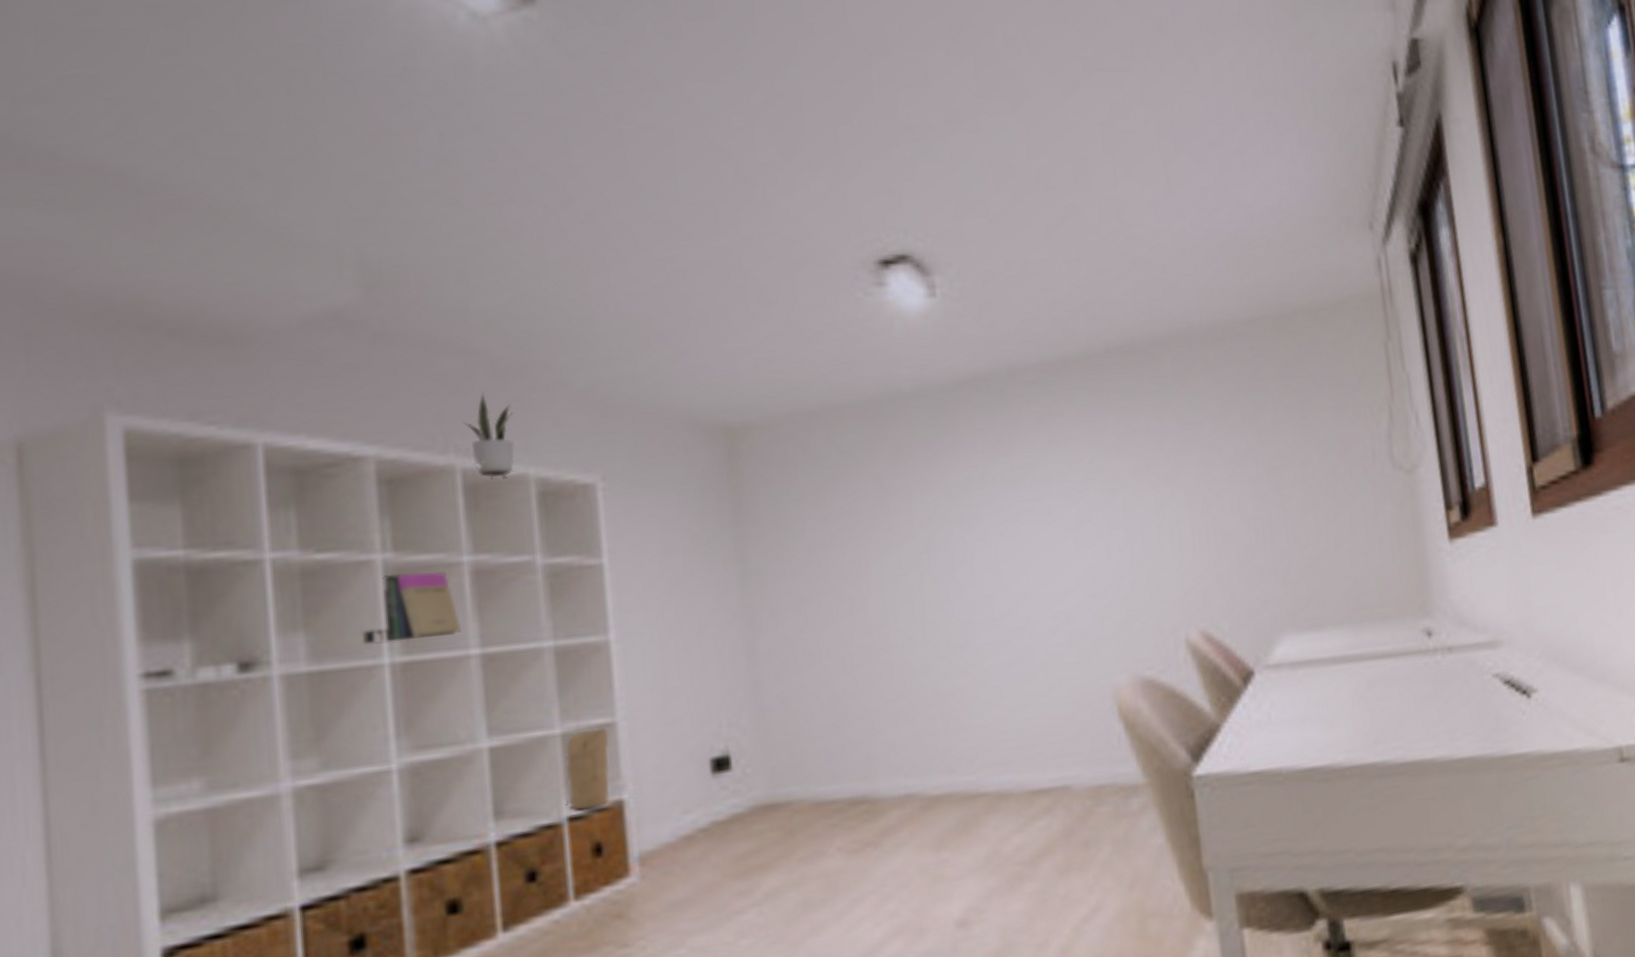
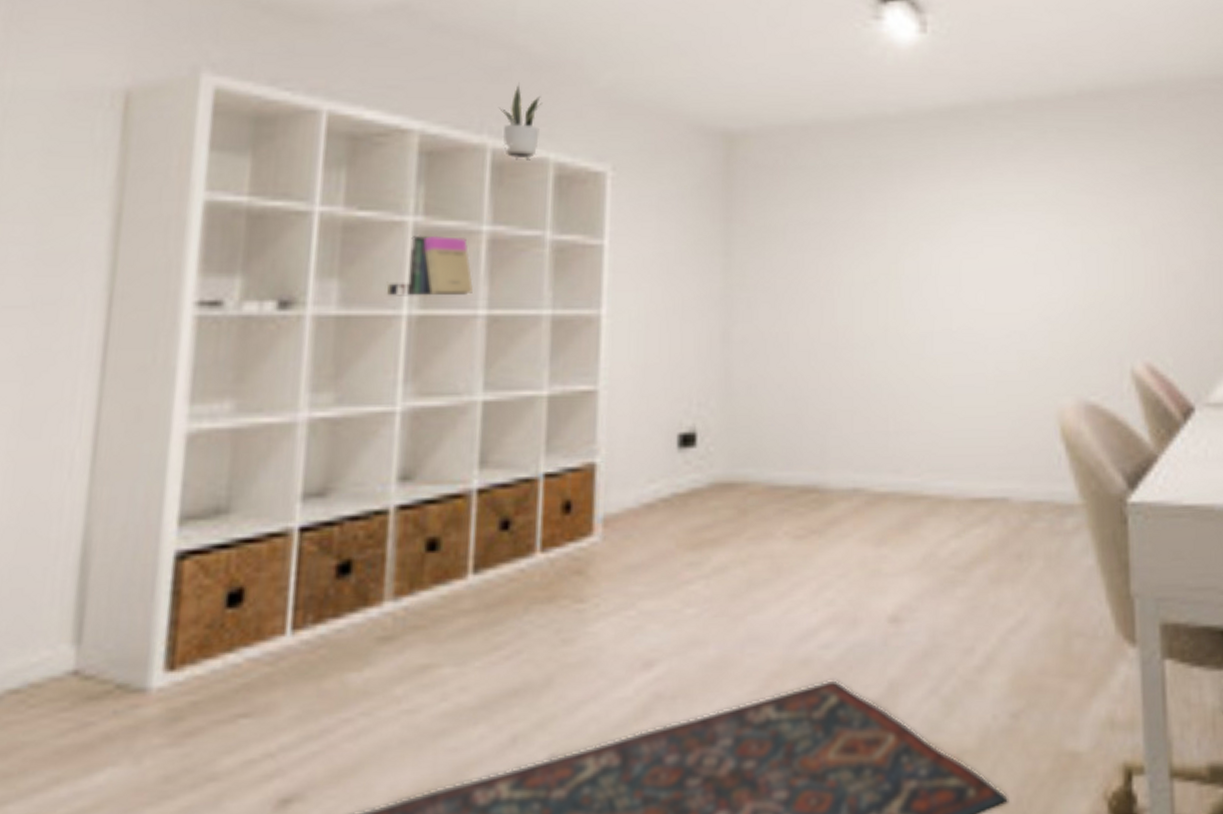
candle: present [565,728,610,812] -> none [547,394,590,470]

